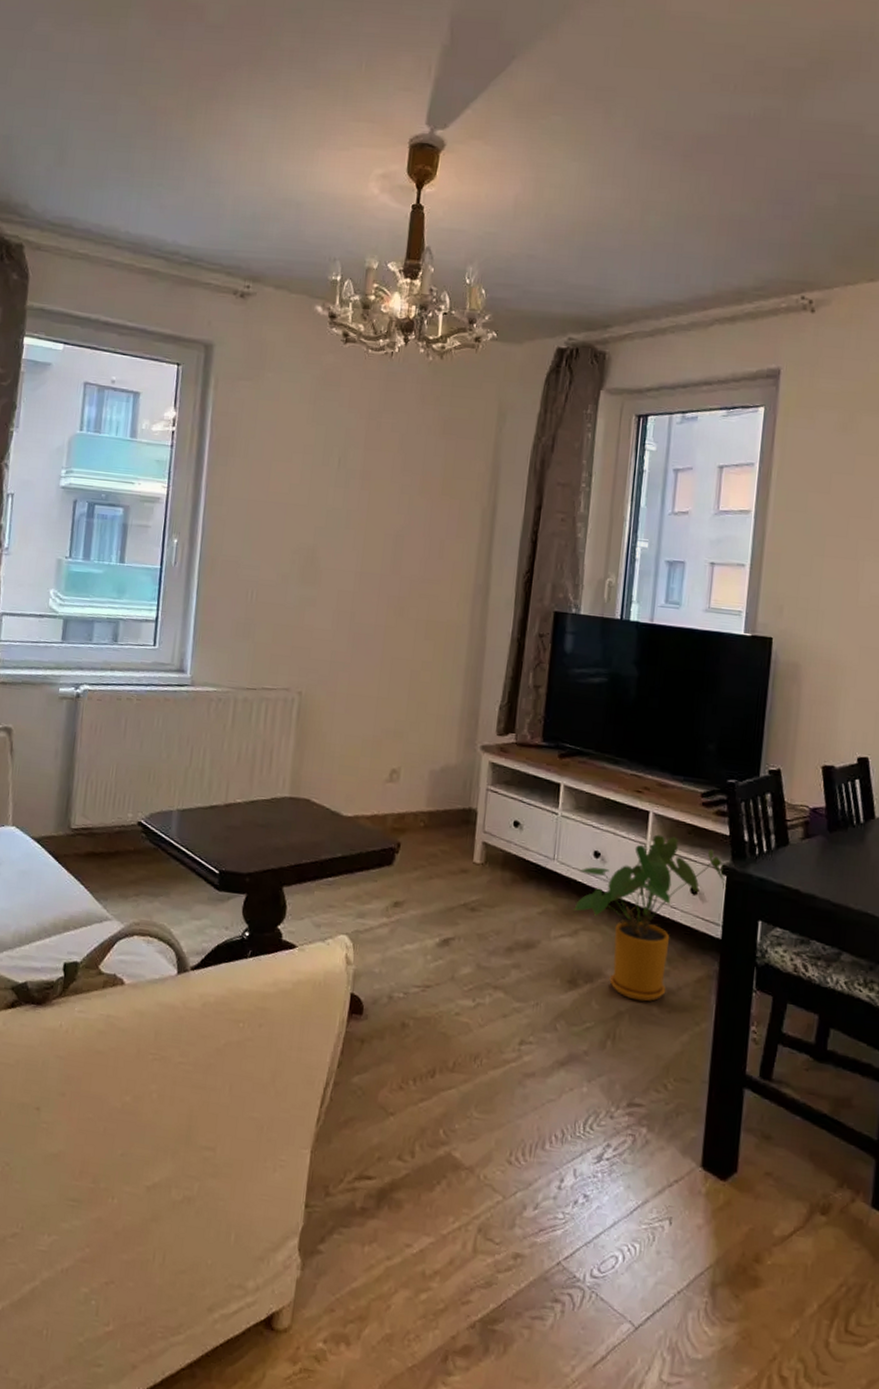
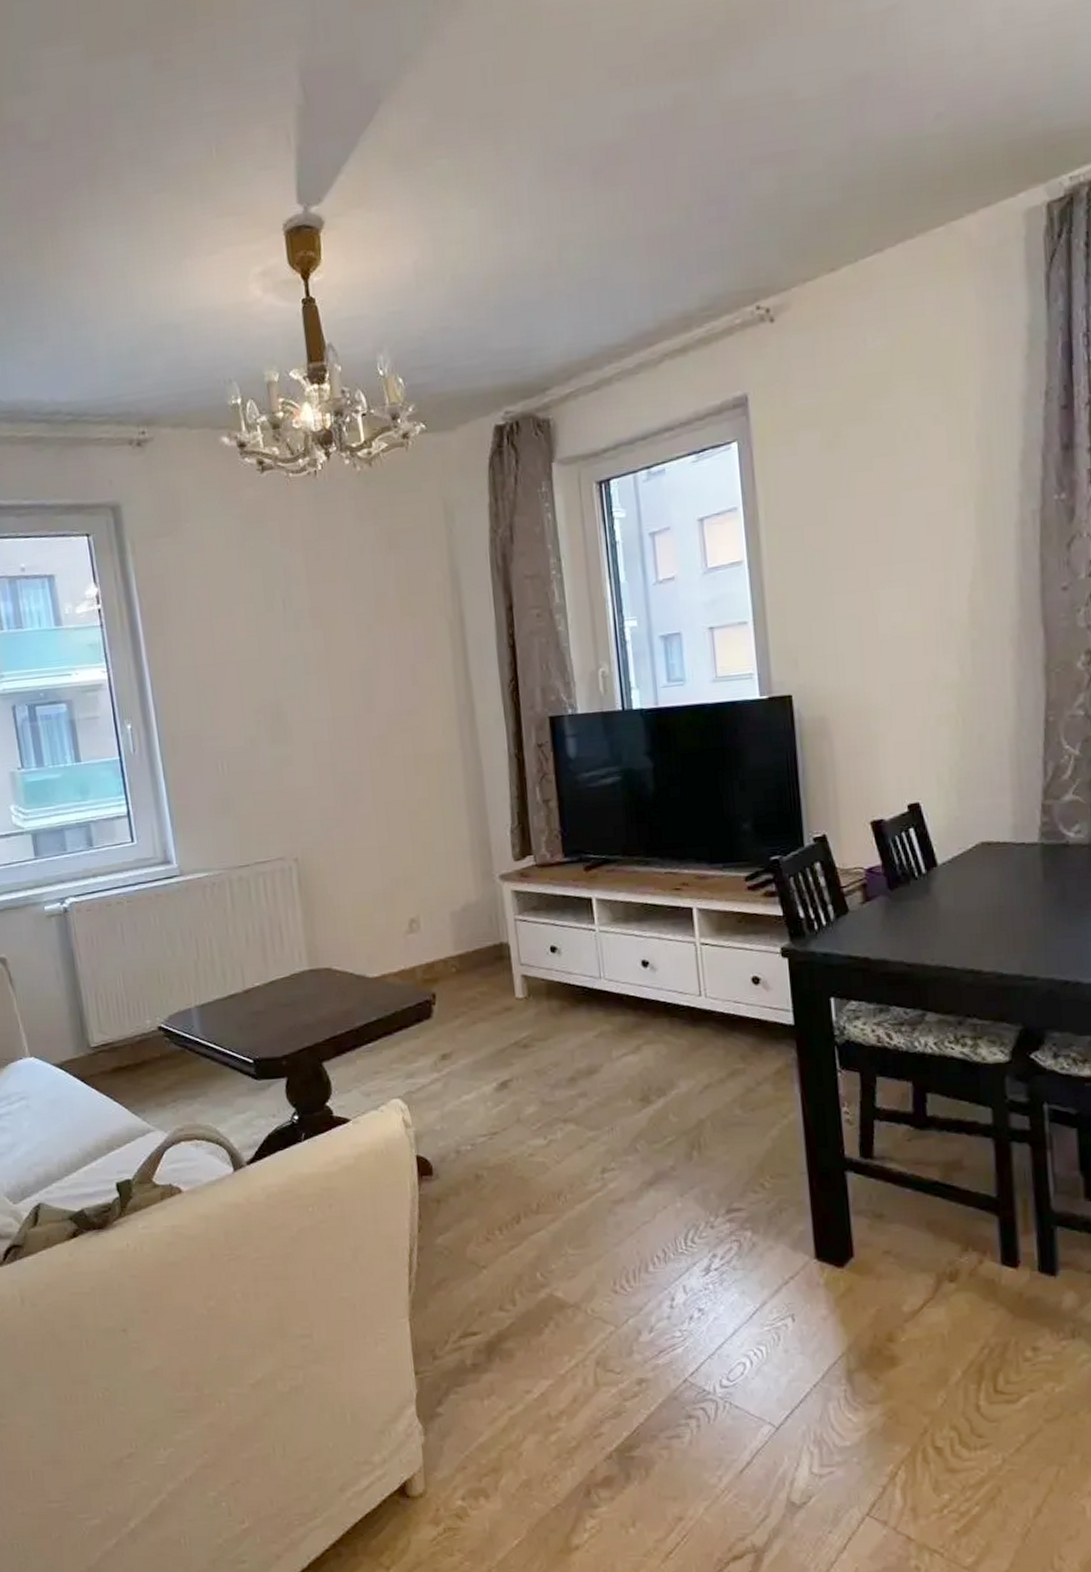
house plant: present [572,834,727,1002] -> none [628,928,790,1105]

